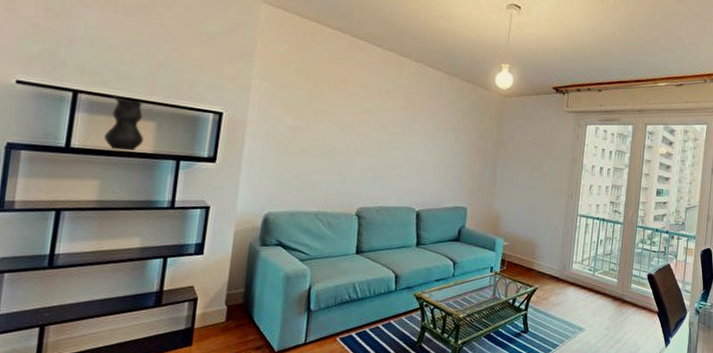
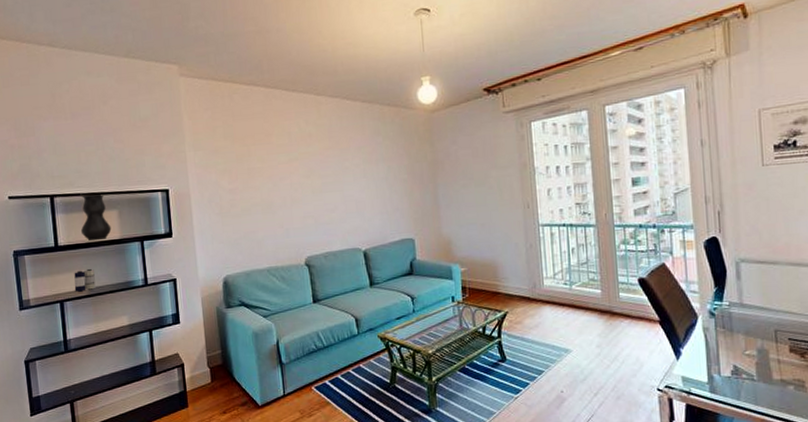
candle: none [79,178,110,204] -> present [74,268,96,293]

